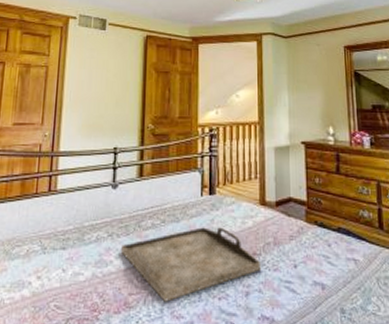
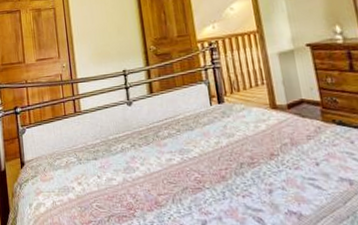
serving tray: present [121,227,262,302] -> none [144,132,282,201]

